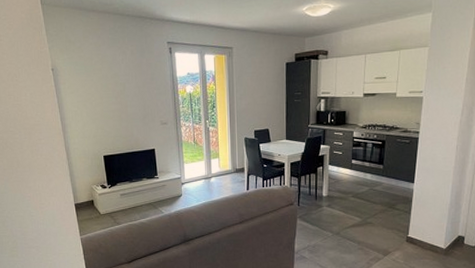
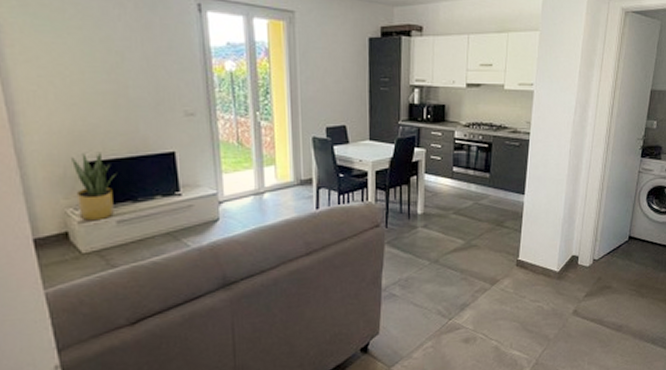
planter: none [95,149,120,194] -> present [72,151,116,221]

